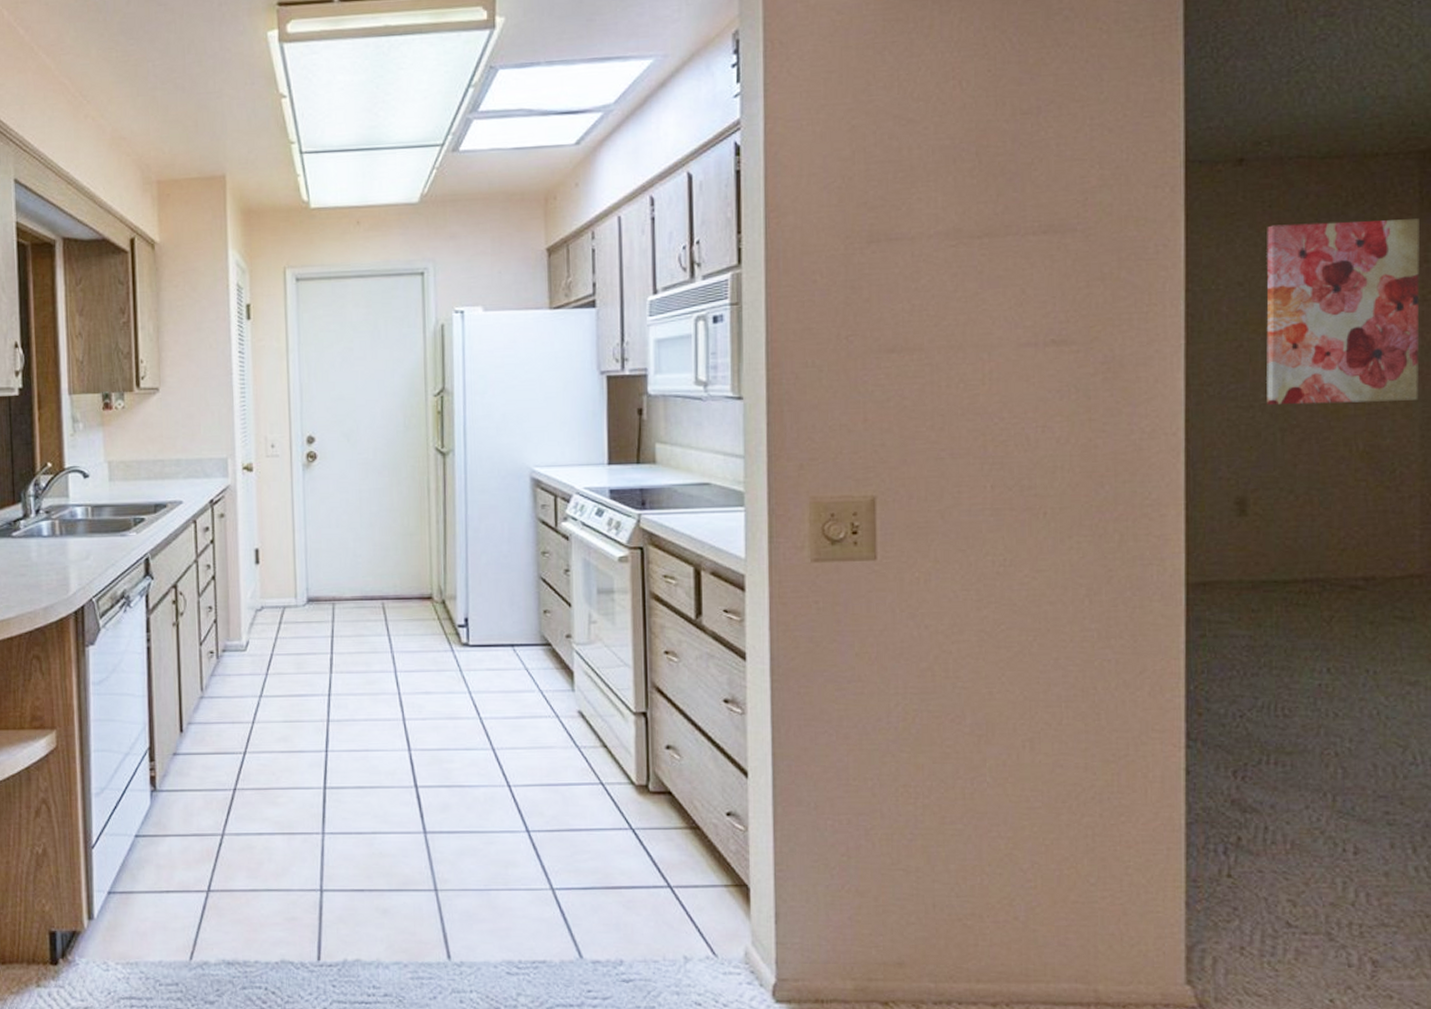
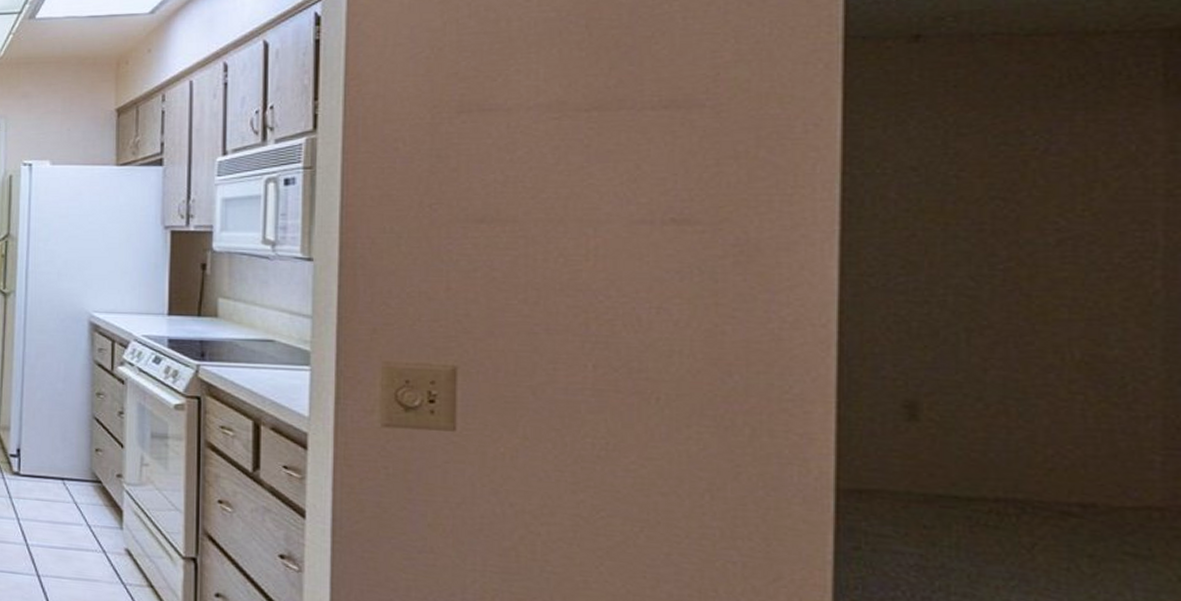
wall art: present [1266,219,1420,406] -> none [948,104,1163,308]

